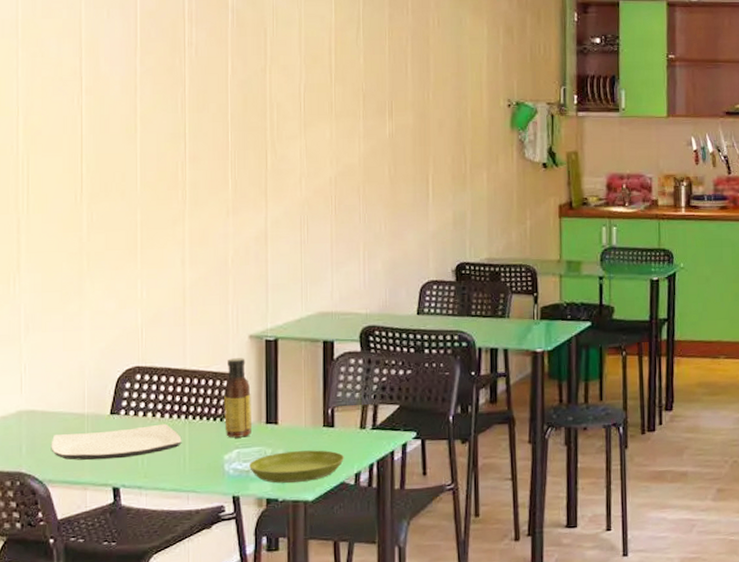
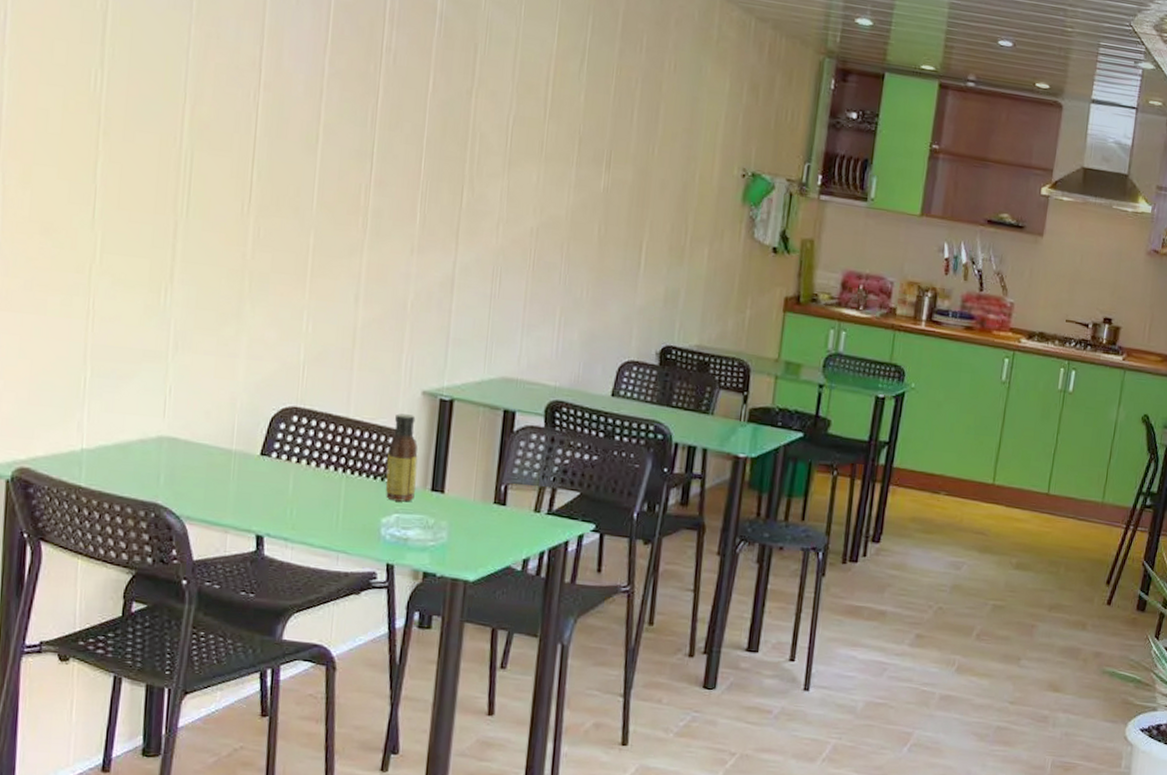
plate: present [51,423,182,461] -> none [191,468,337,505]
saucer: present [249,450,344,483] -> none [408,524,513,560]

